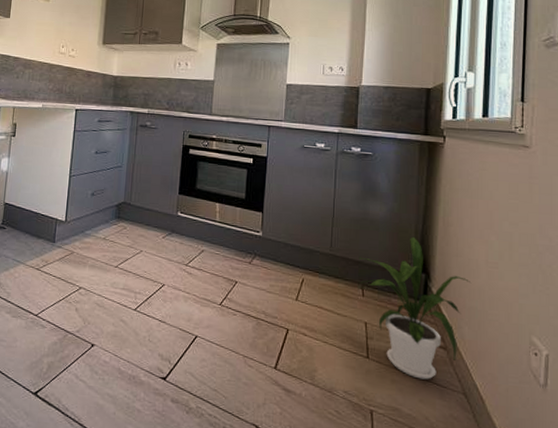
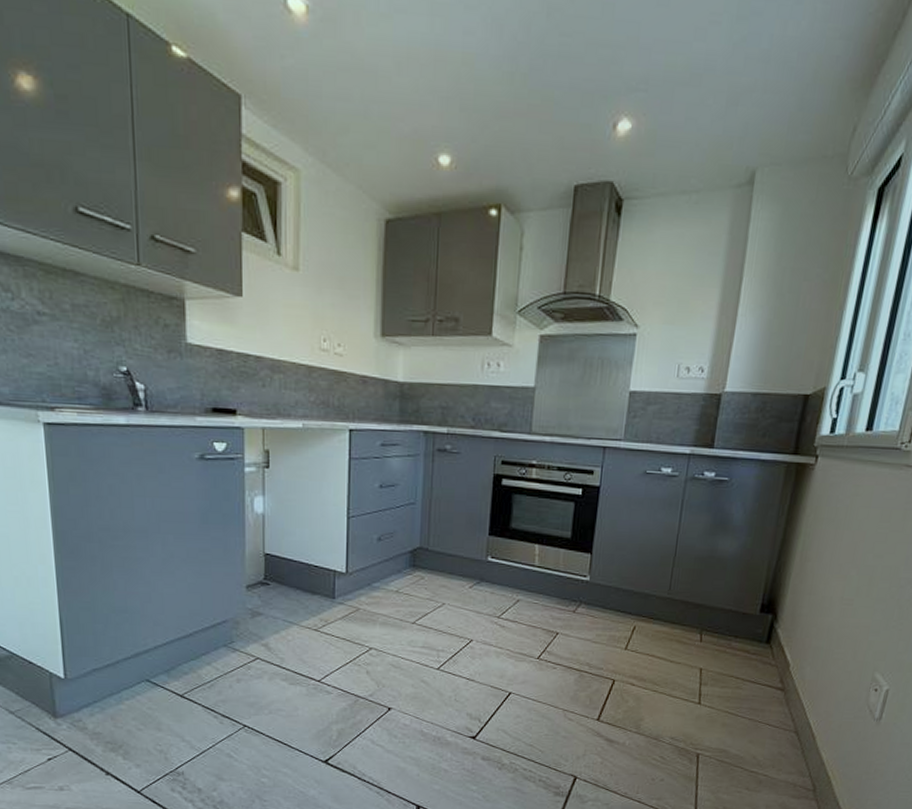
house plant: present [359,236,471,380] -> none [698,574,821,721]

